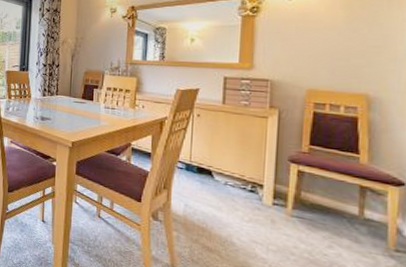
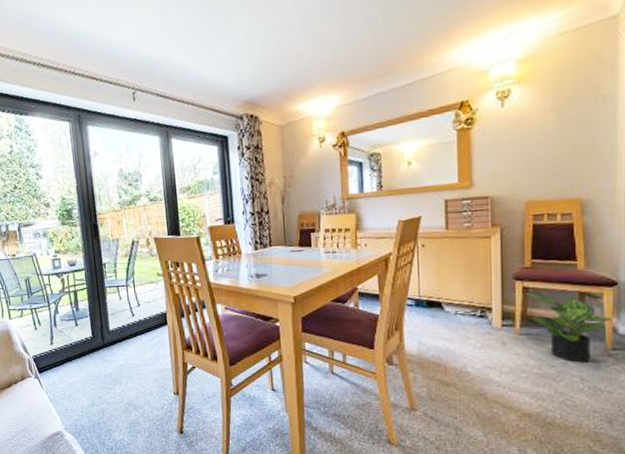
potted plant: none [299,175,397,259] -> present [524,292,612,363]

